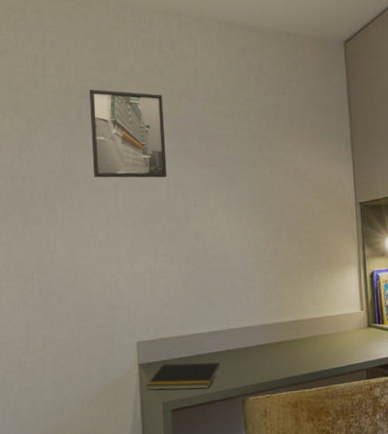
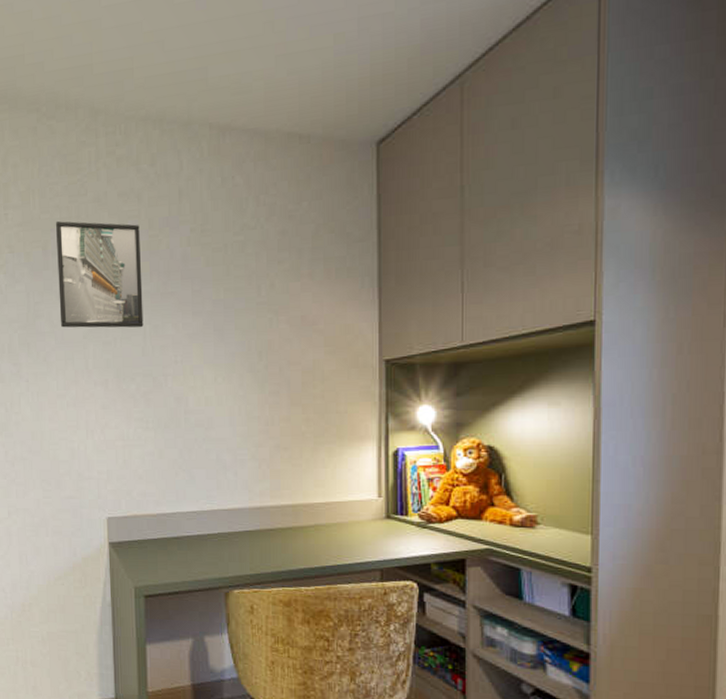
notepad: present [146,361,221,391] -> none [117,544,201,577]

